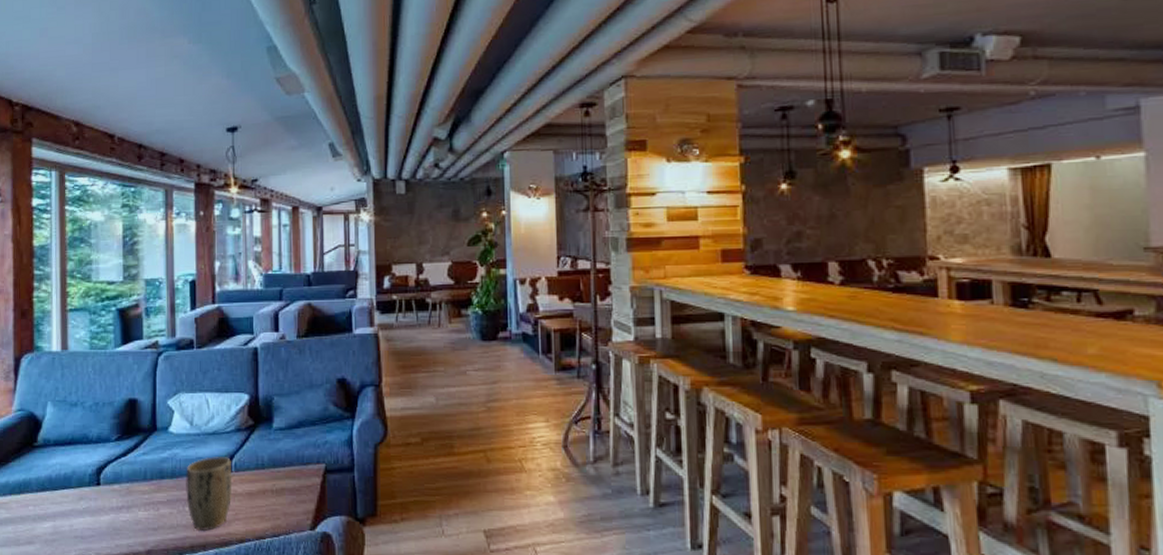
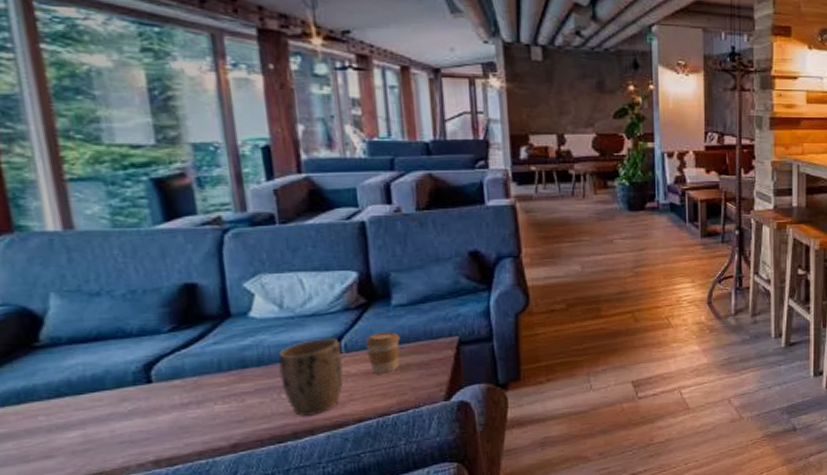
coffee cup: none [250,454,278,496] -> present [364,331,400,374]

